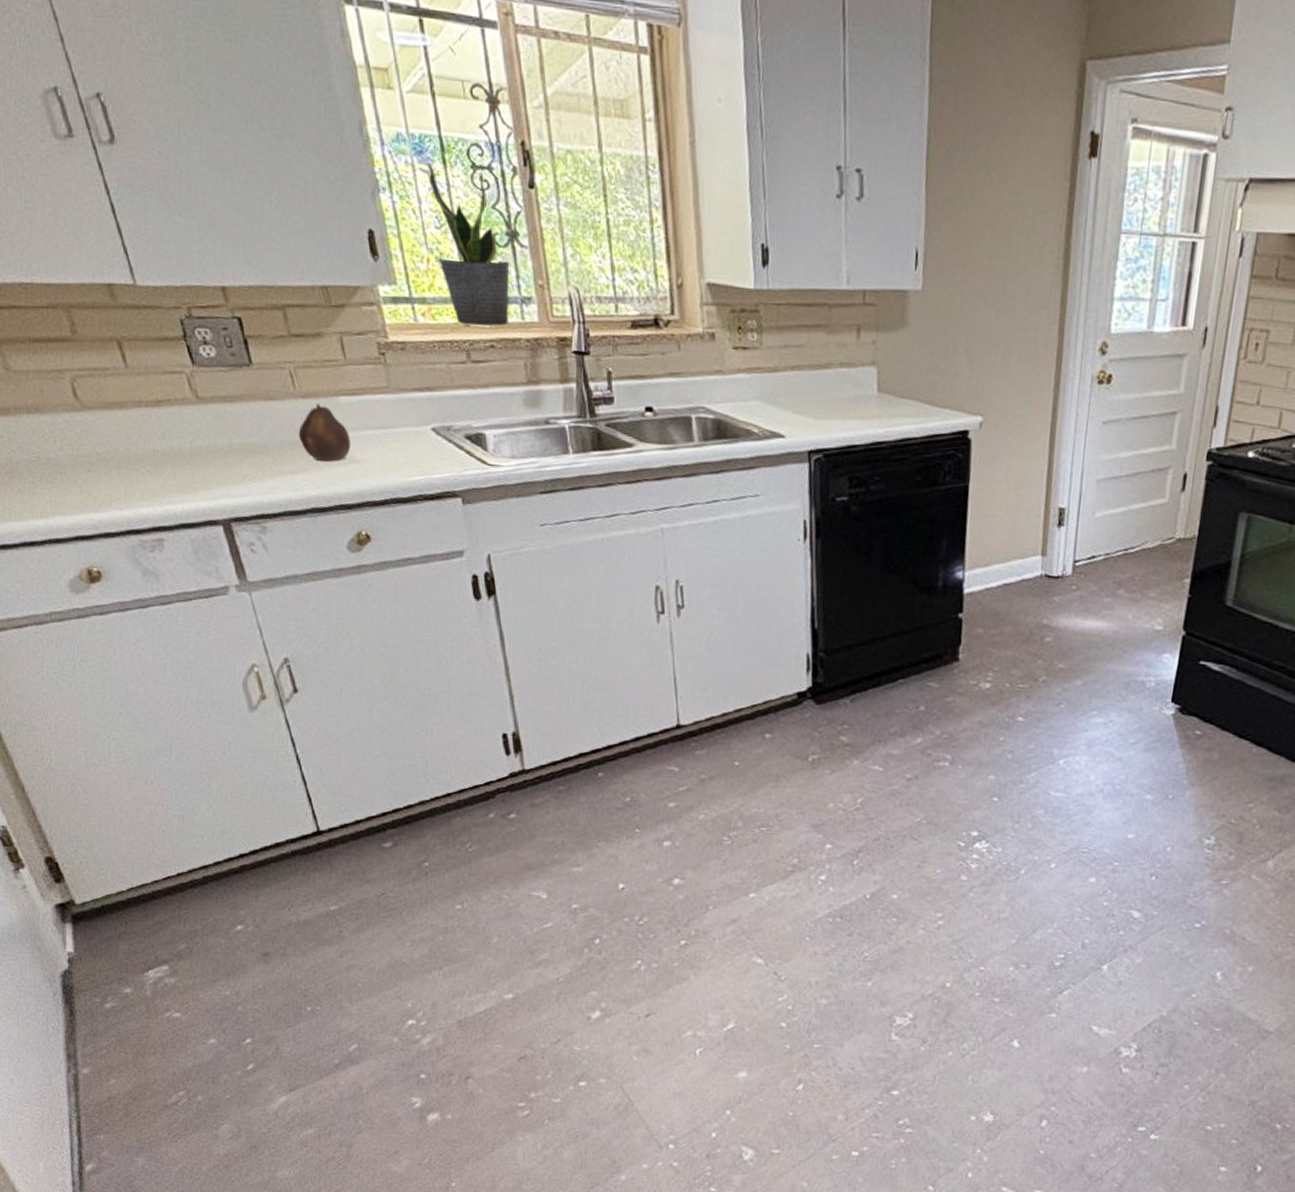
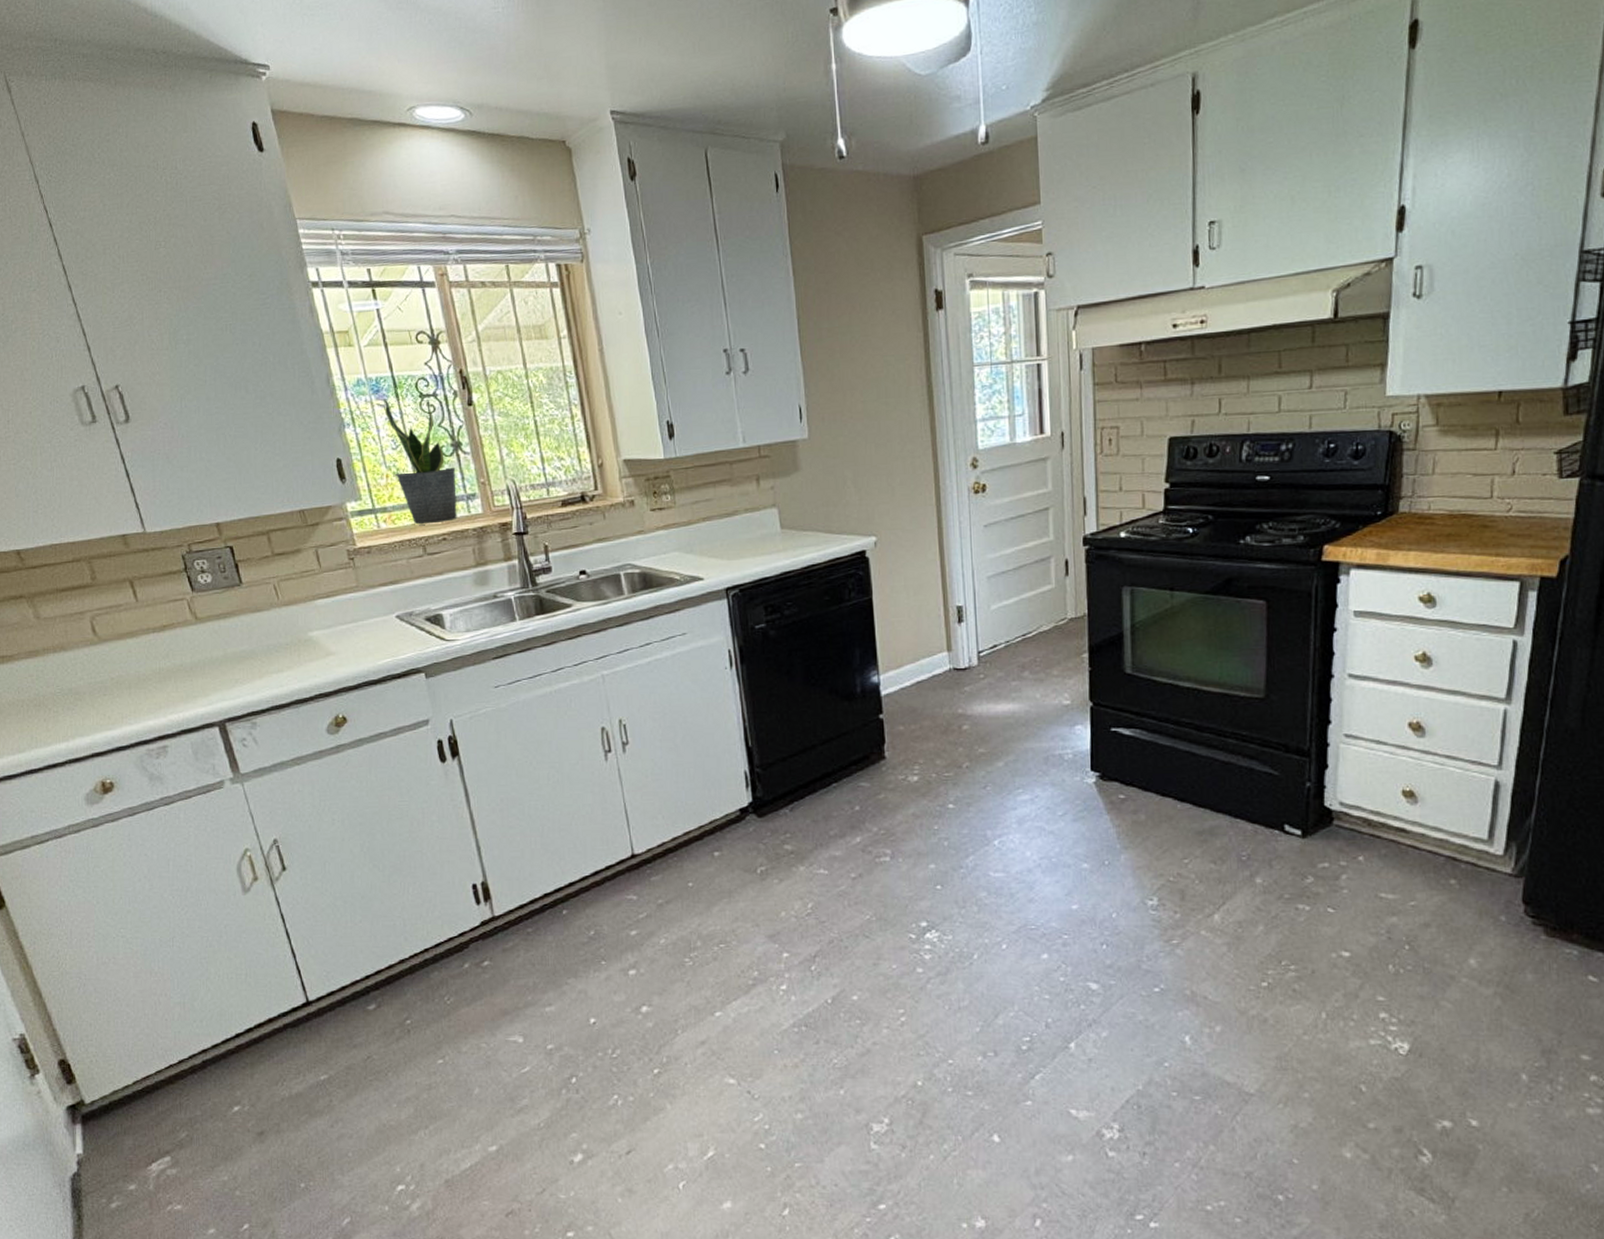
fruit: present [298,403,351,463] -> none [282,609,328,659]

